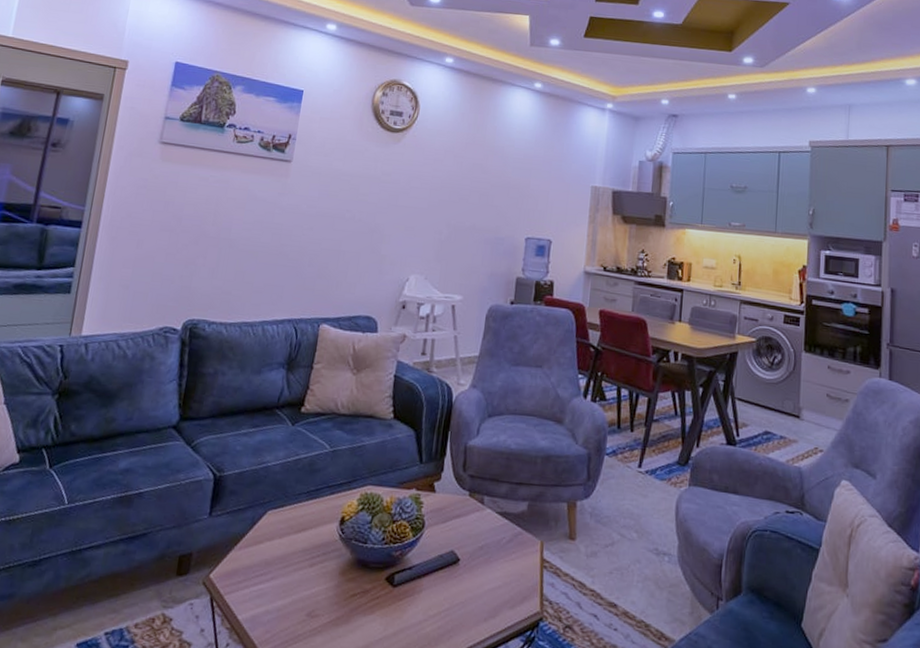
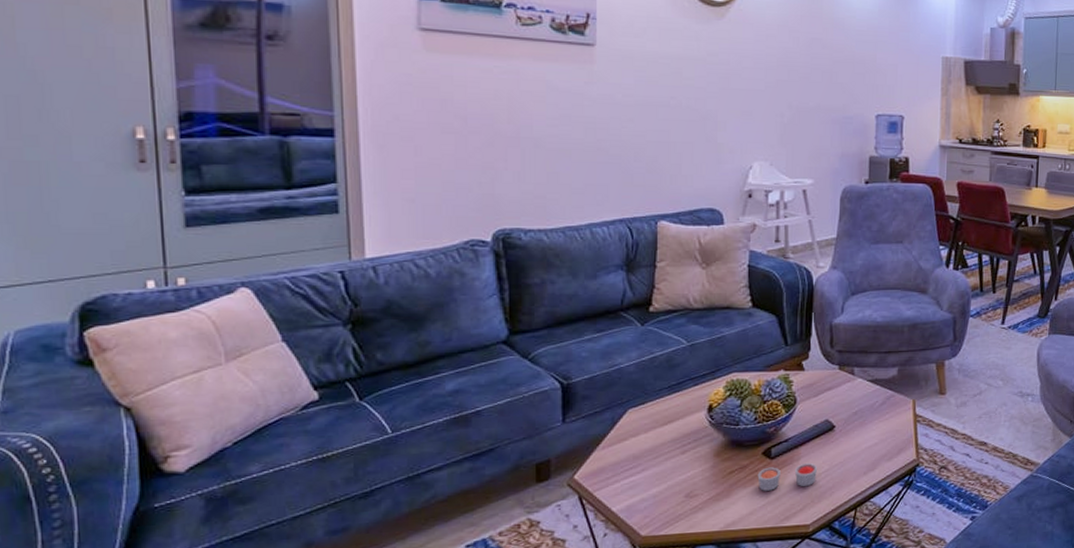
candle: none [378,595,438,624] -> present [757,463,817,491]

